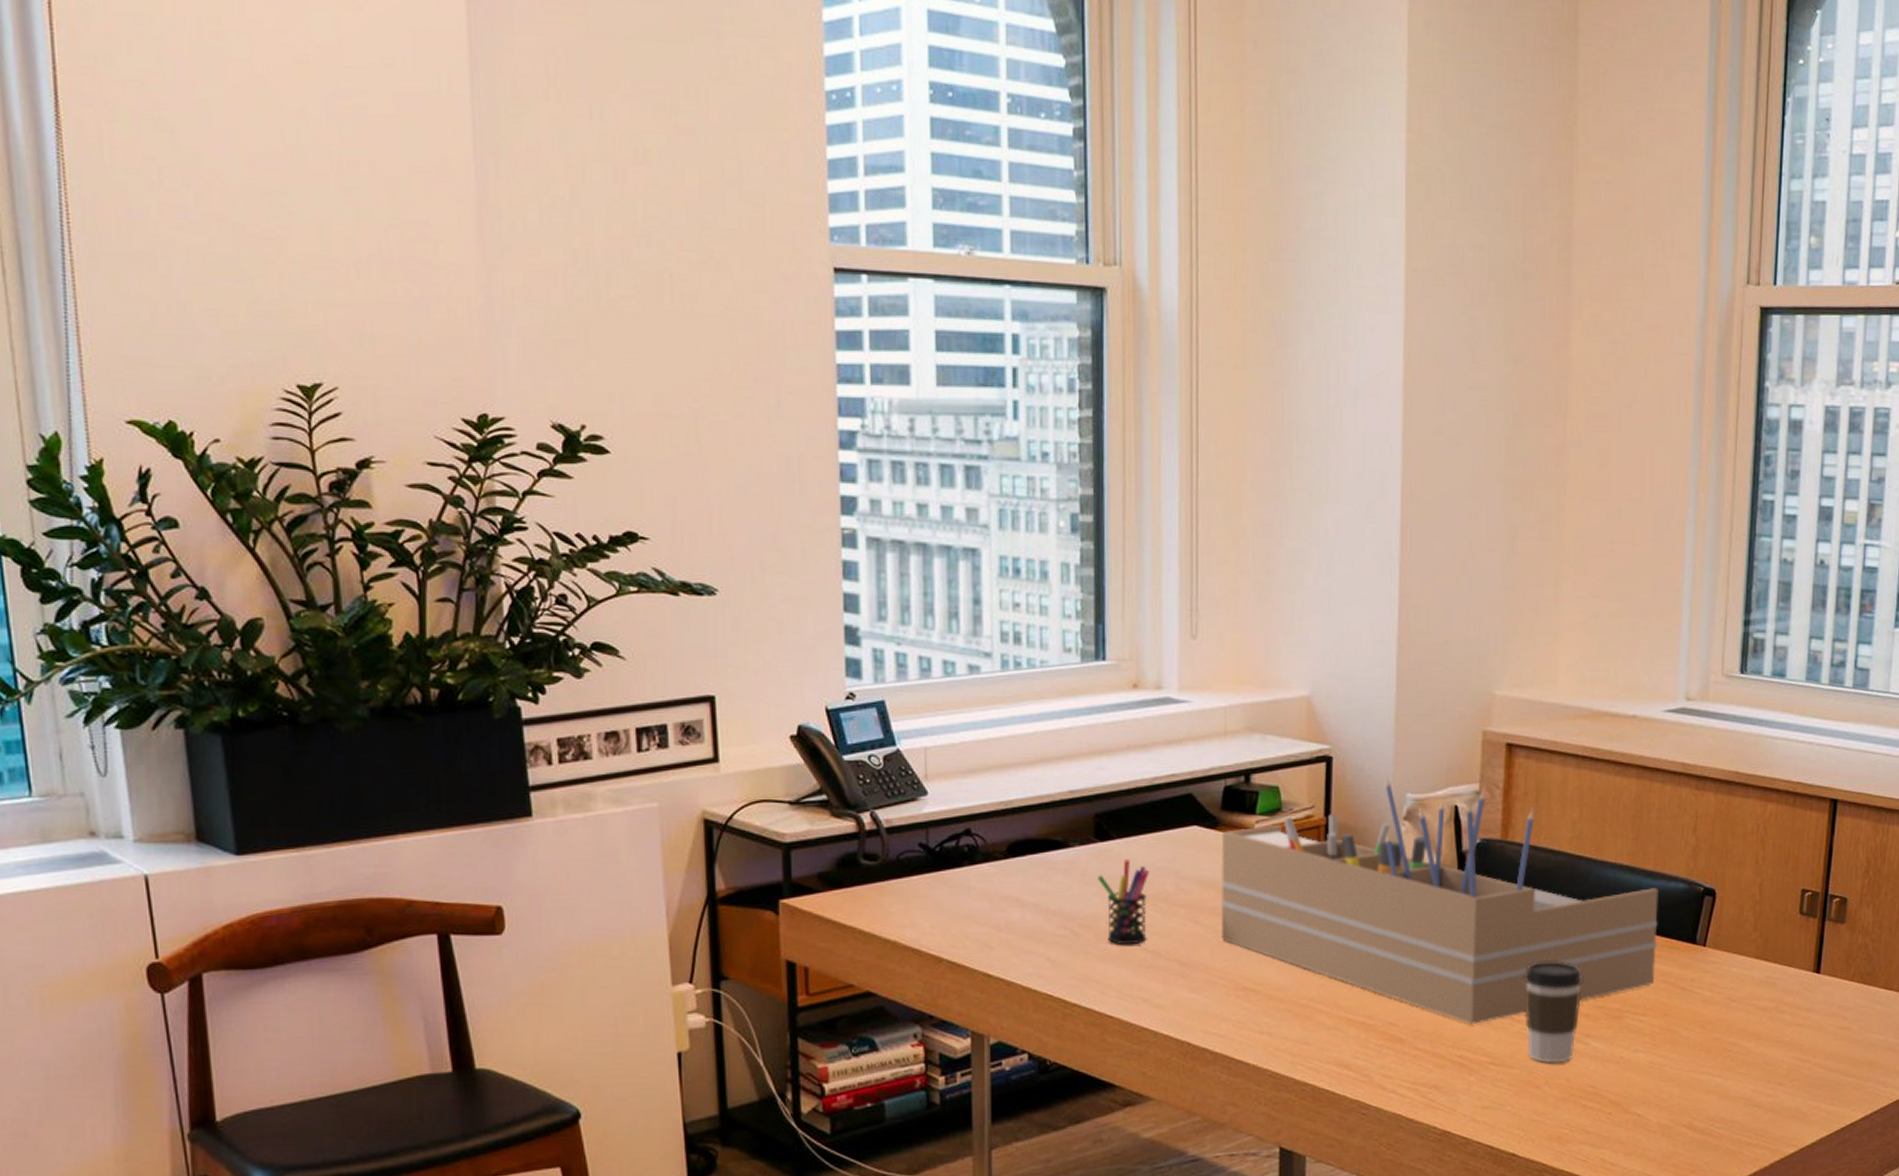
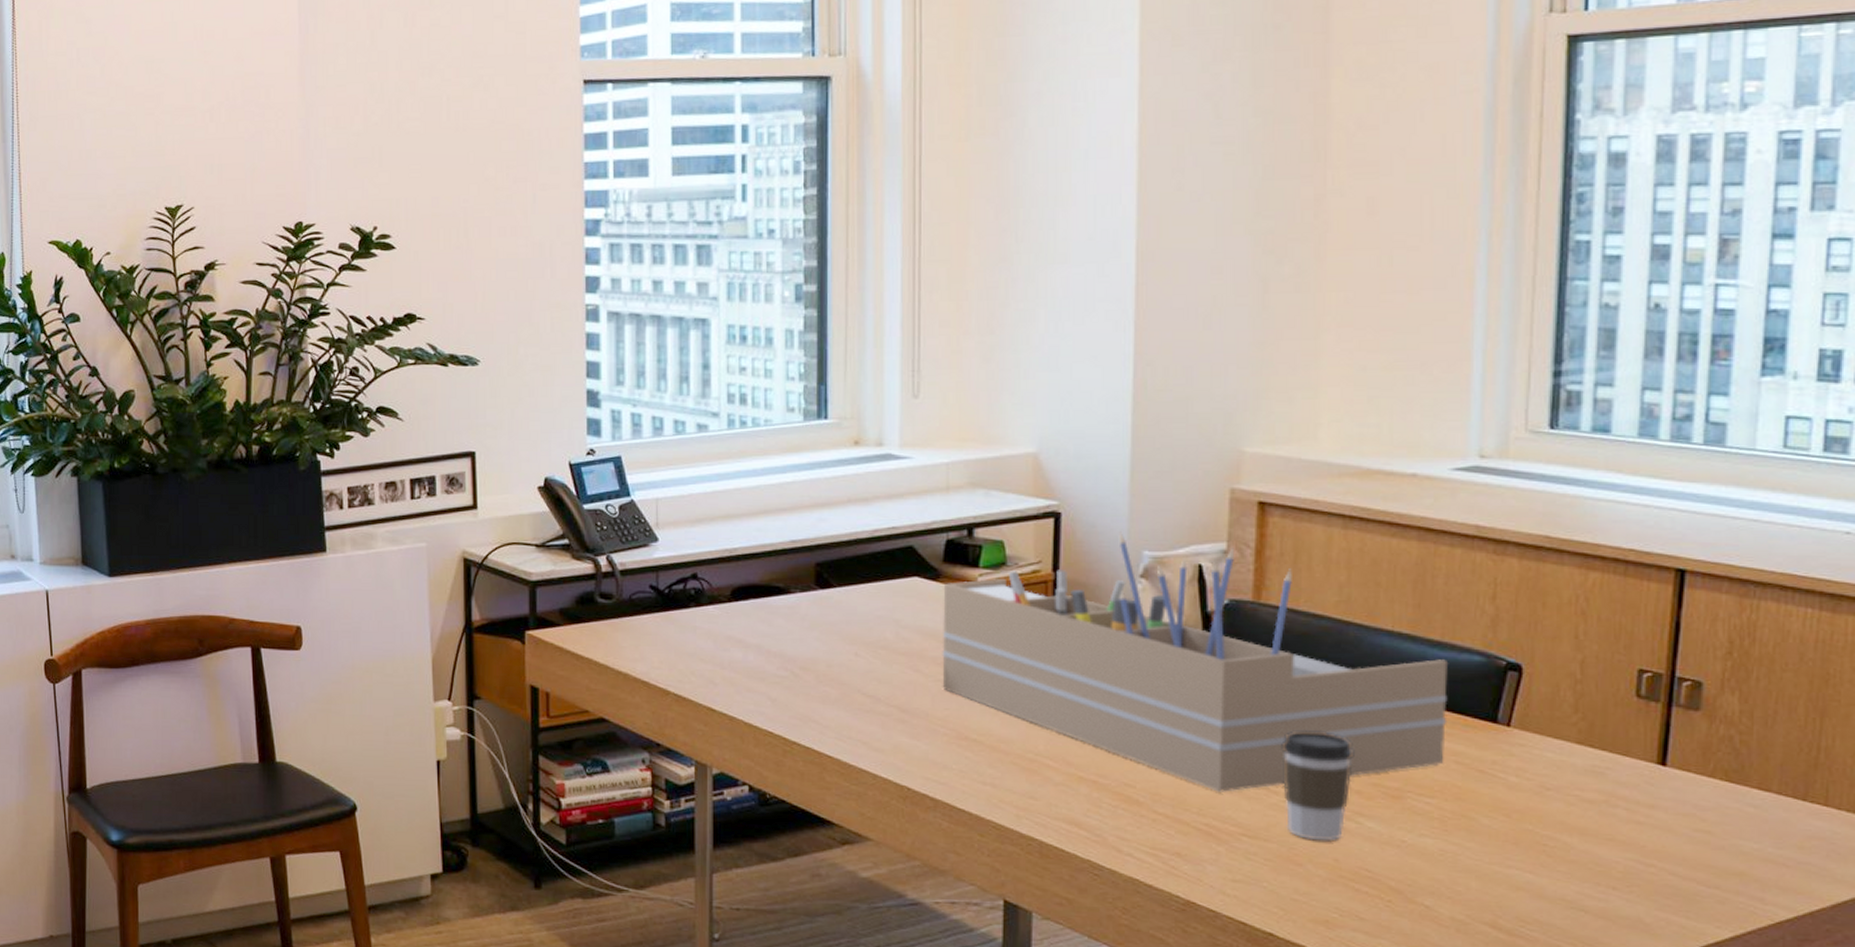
pen holder: present [1098,859,1149,945] -> none [818,607,869,689]

